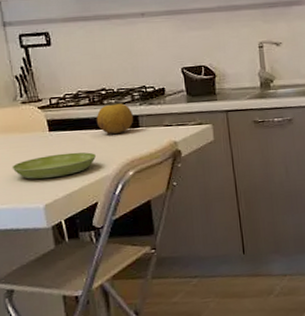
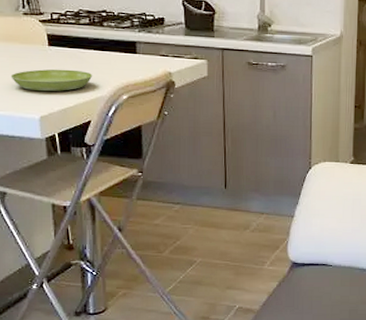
fruit: present [96,103,133,134] -> none [95,27,131,57]

